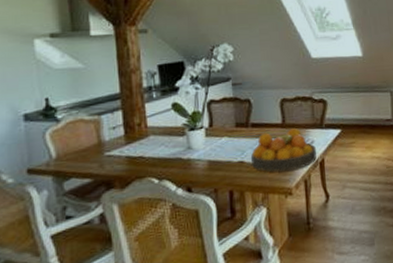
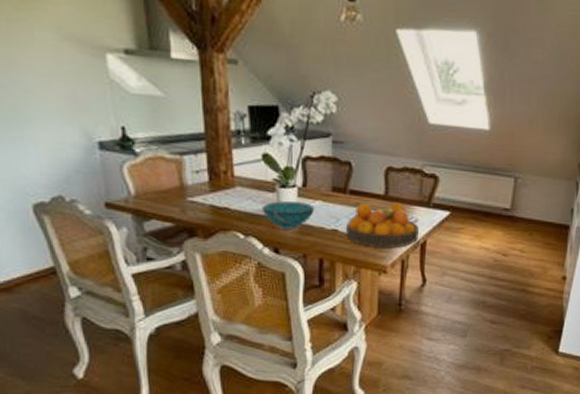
bowl: none [173,141,222,168] -> present [261,201,315,229]

